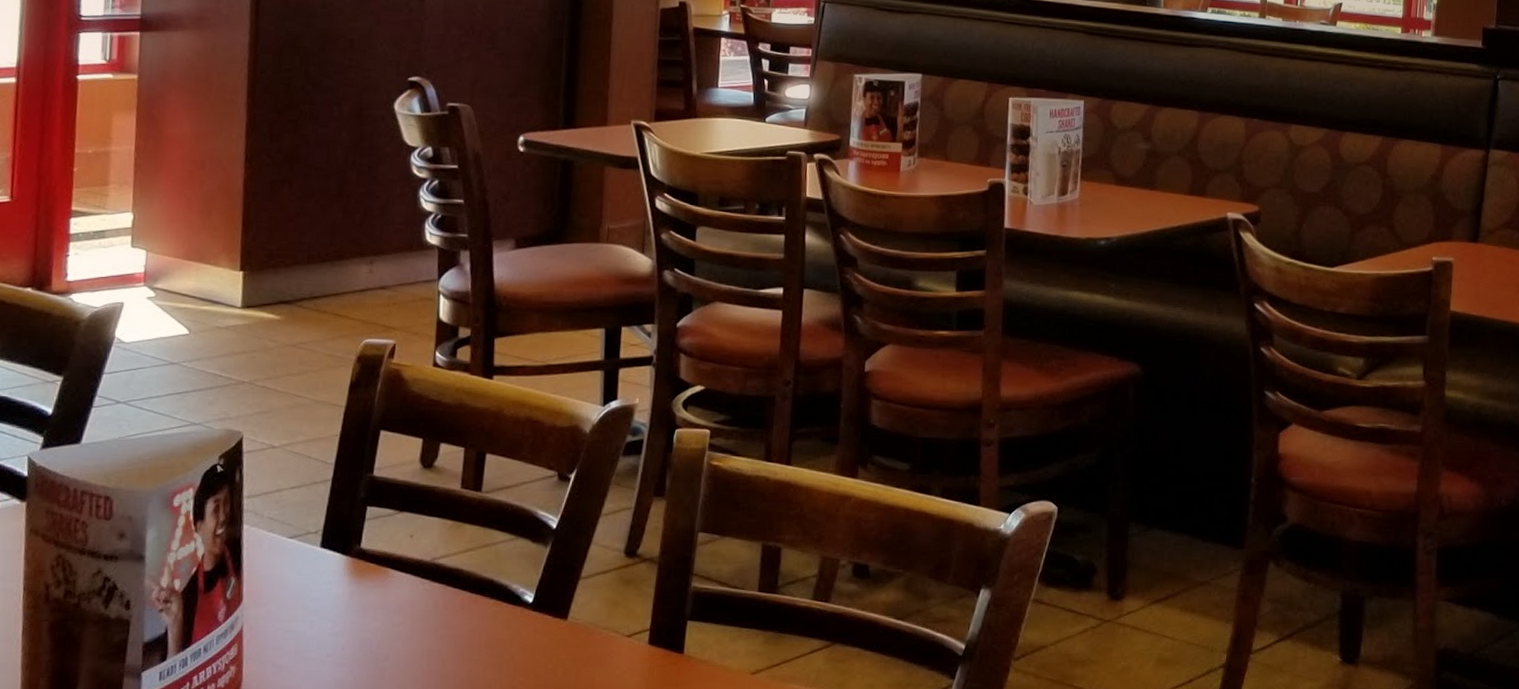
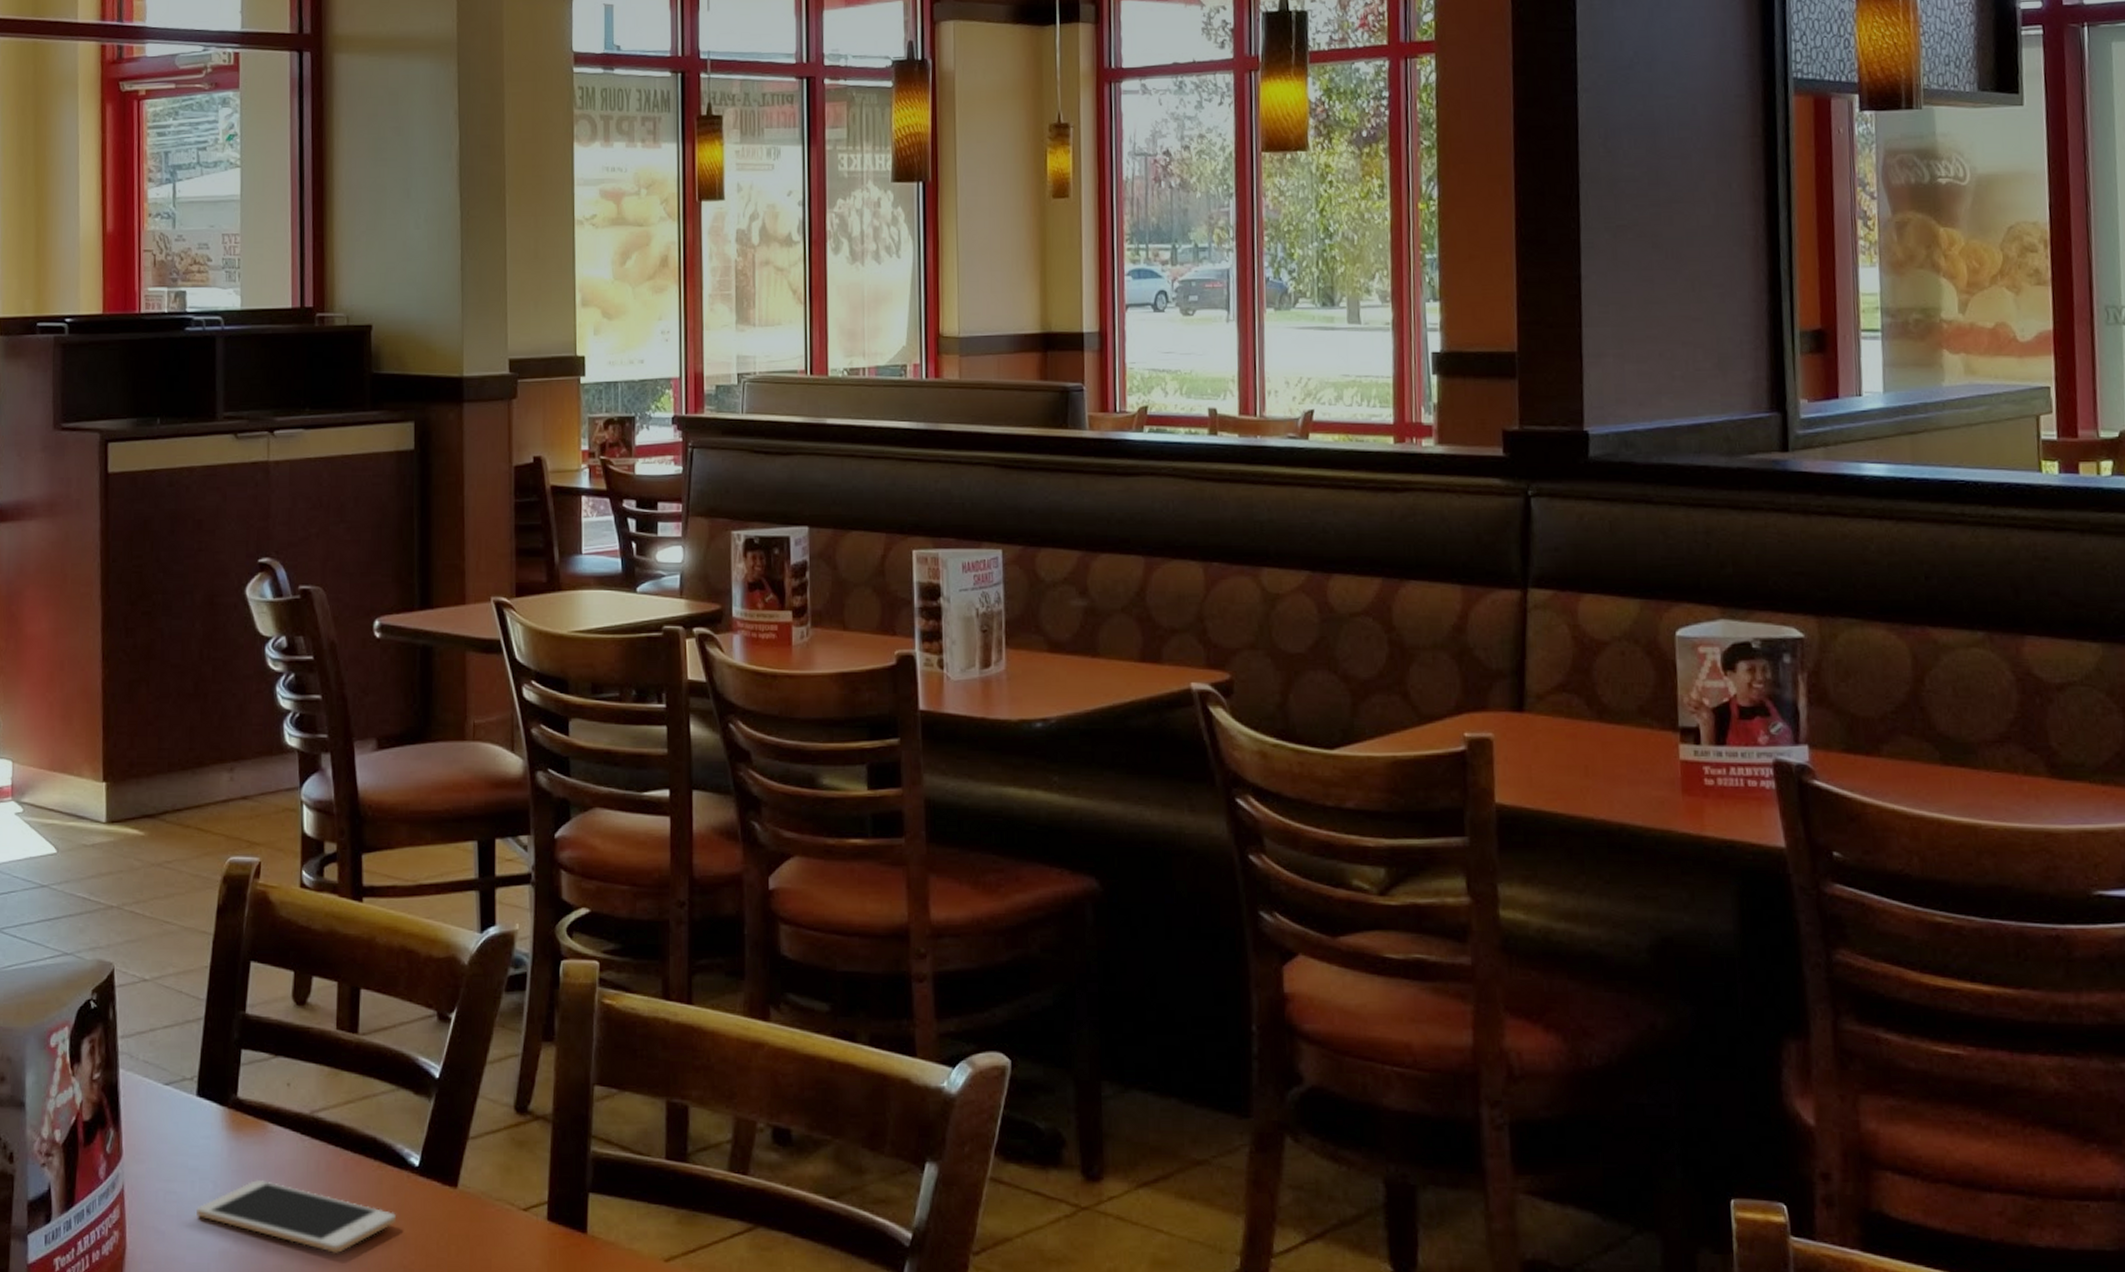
cell phone: none [314,617,508,678] -> present [196,1179,396,1253]

